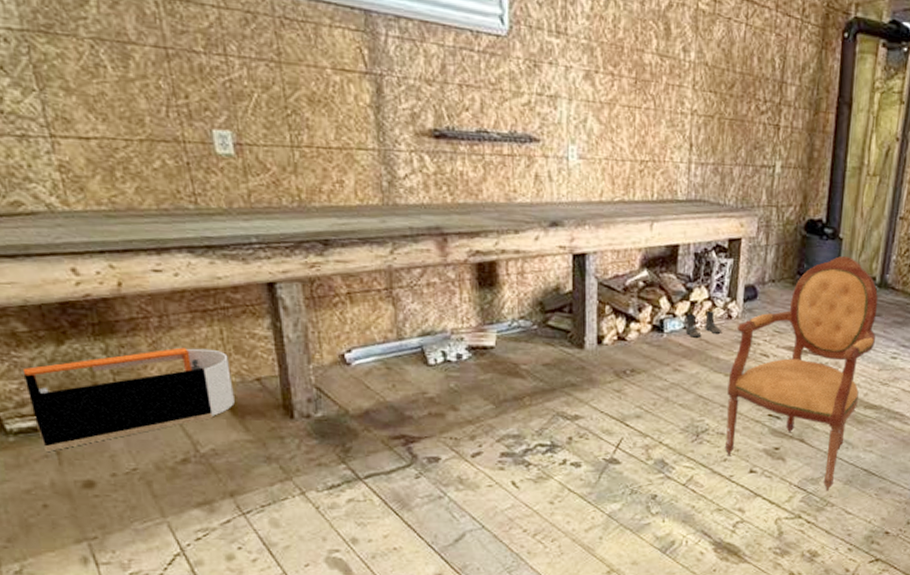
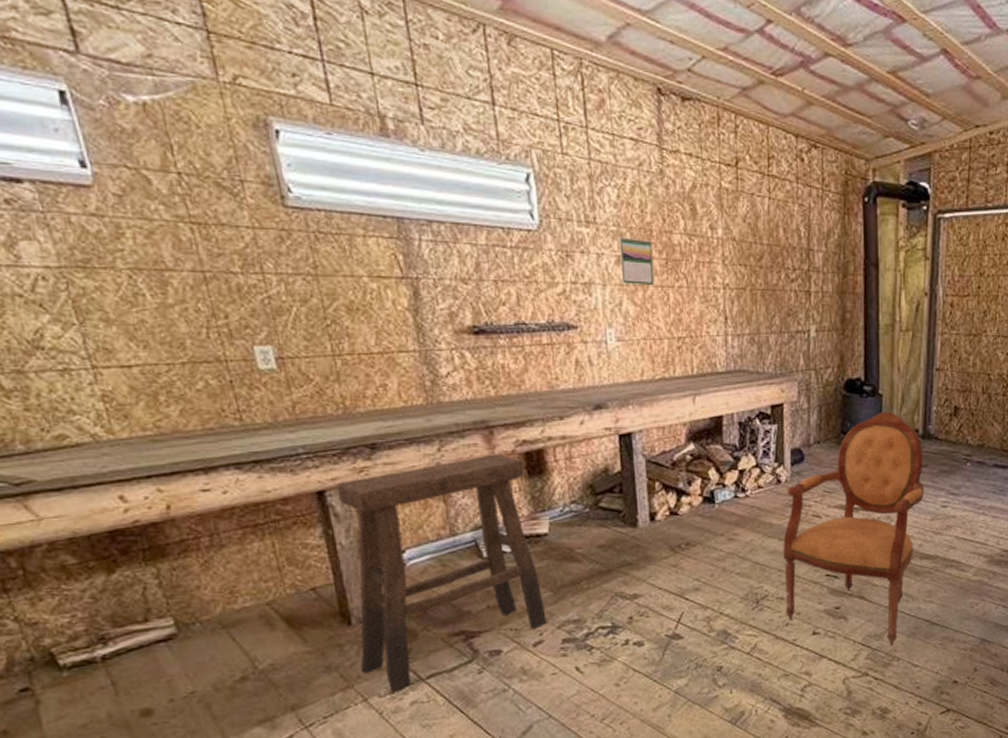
storage bin: present [22,347,235,451] -> none [73,563,291,683]
stool: none [287,262,487,489] -> present [336,454,547,693]
calendar: none [588,51,622,105] -> present [619,237,654,286]
boots: present [685,310,721,338] -> none [736,477,772,506]

